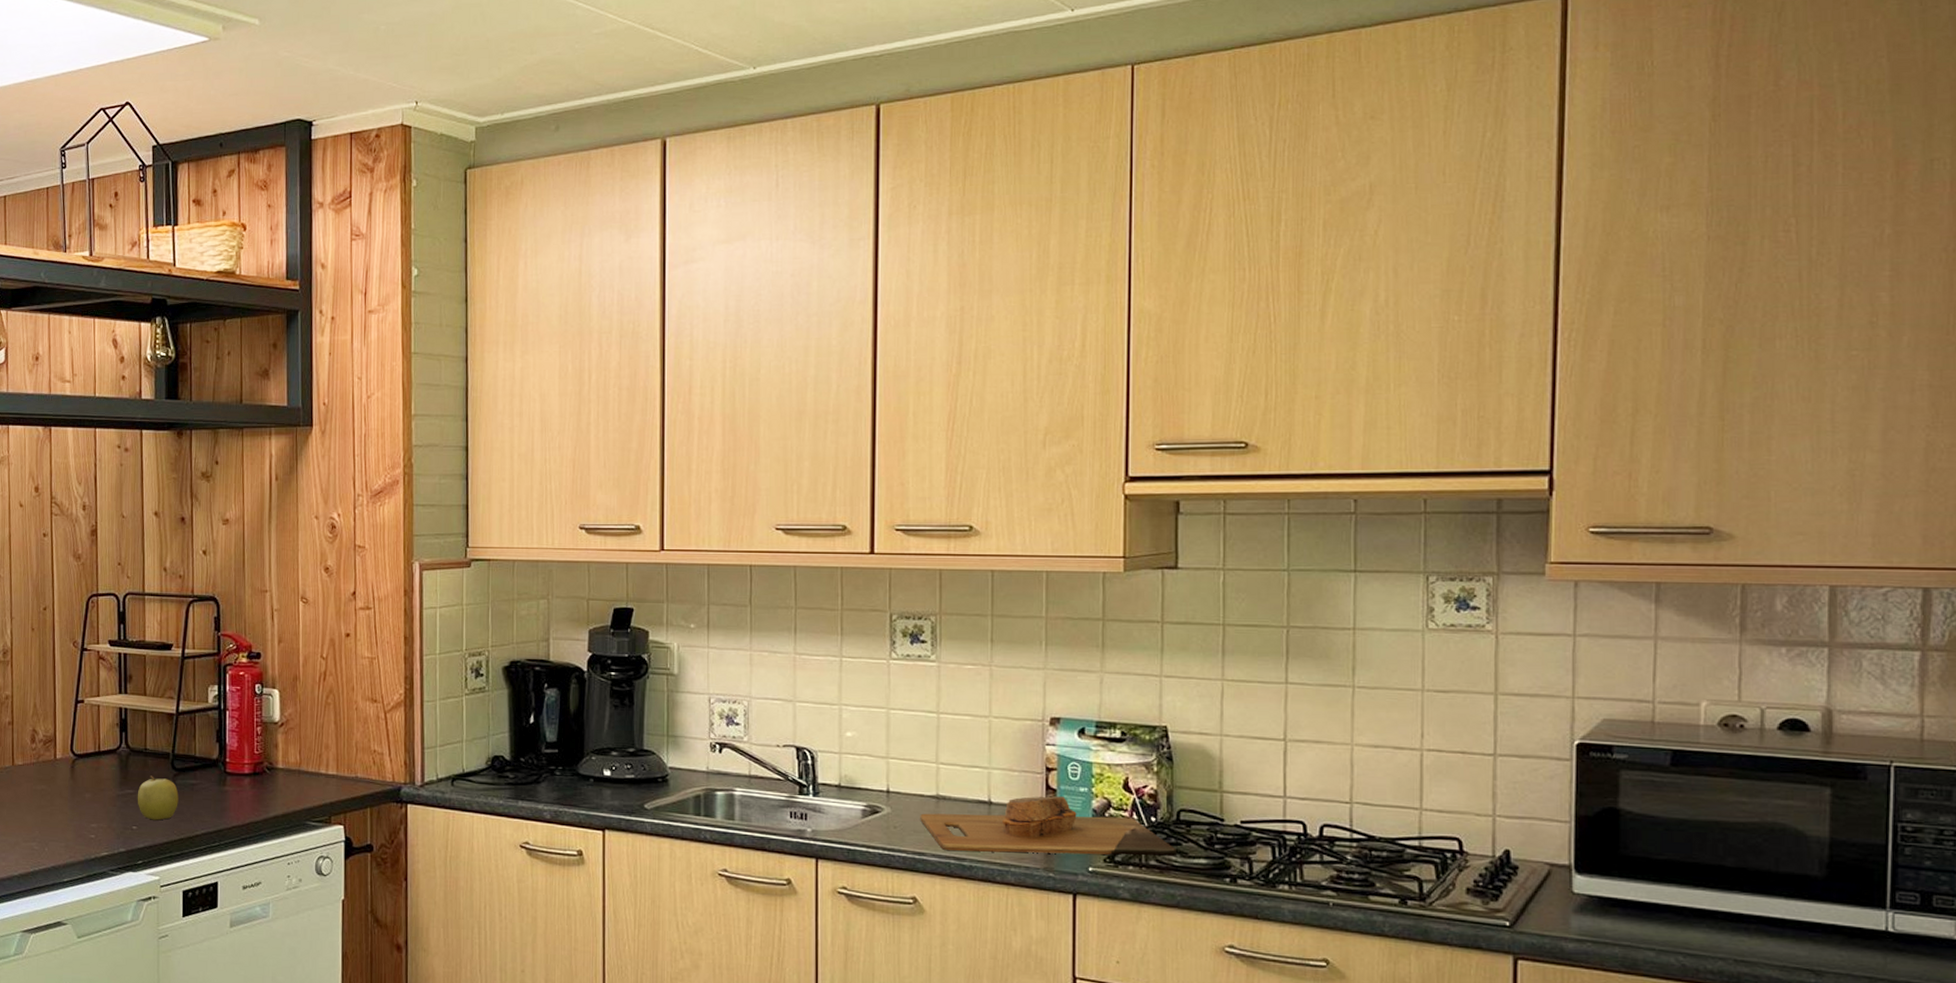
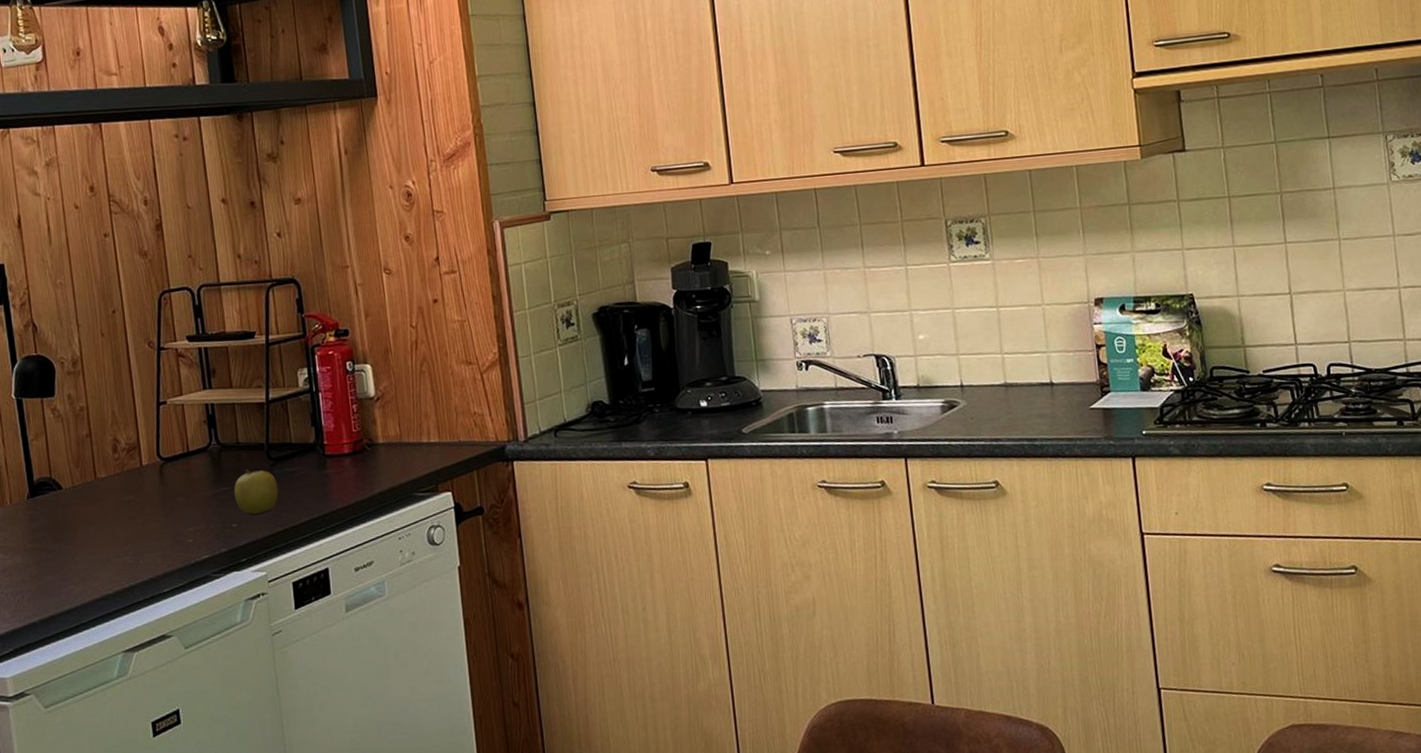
cutting board: present [920,796,1176,857] -> none [992,369,1214,434]

